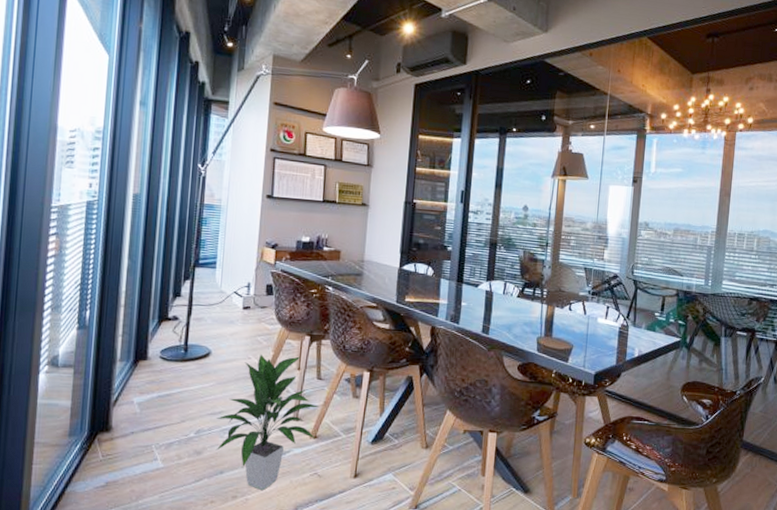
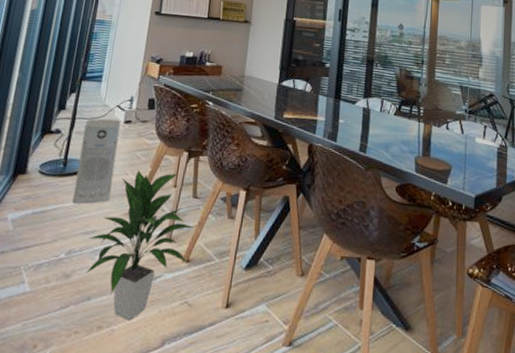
air purifier: none [197,305,240,387] -> present [72,118,121,204]

